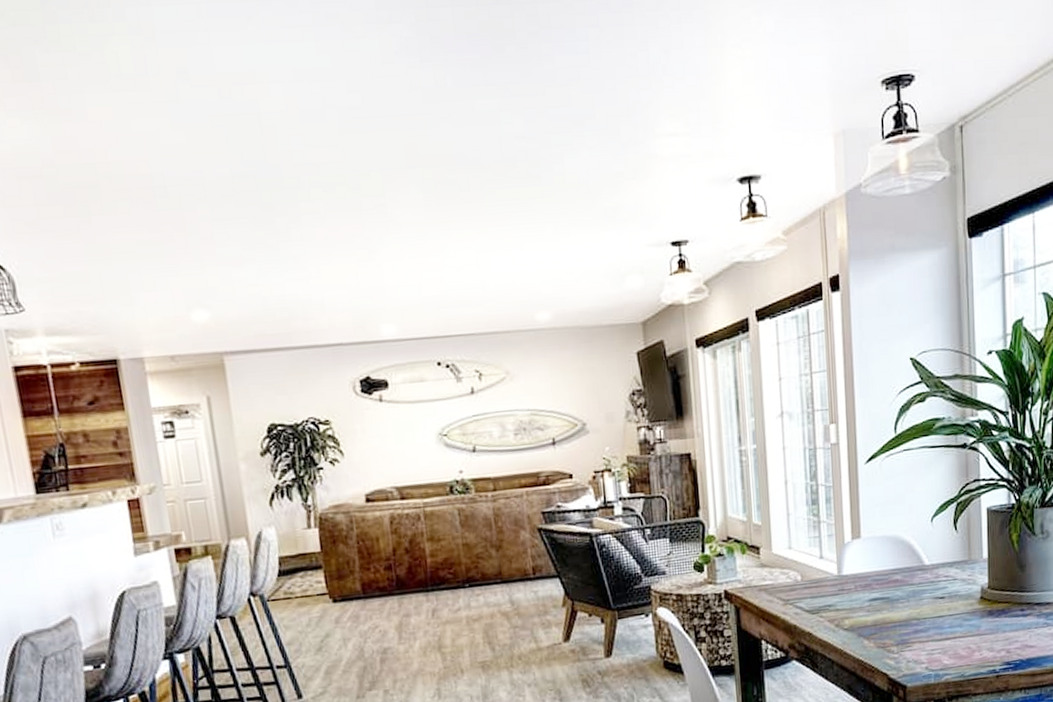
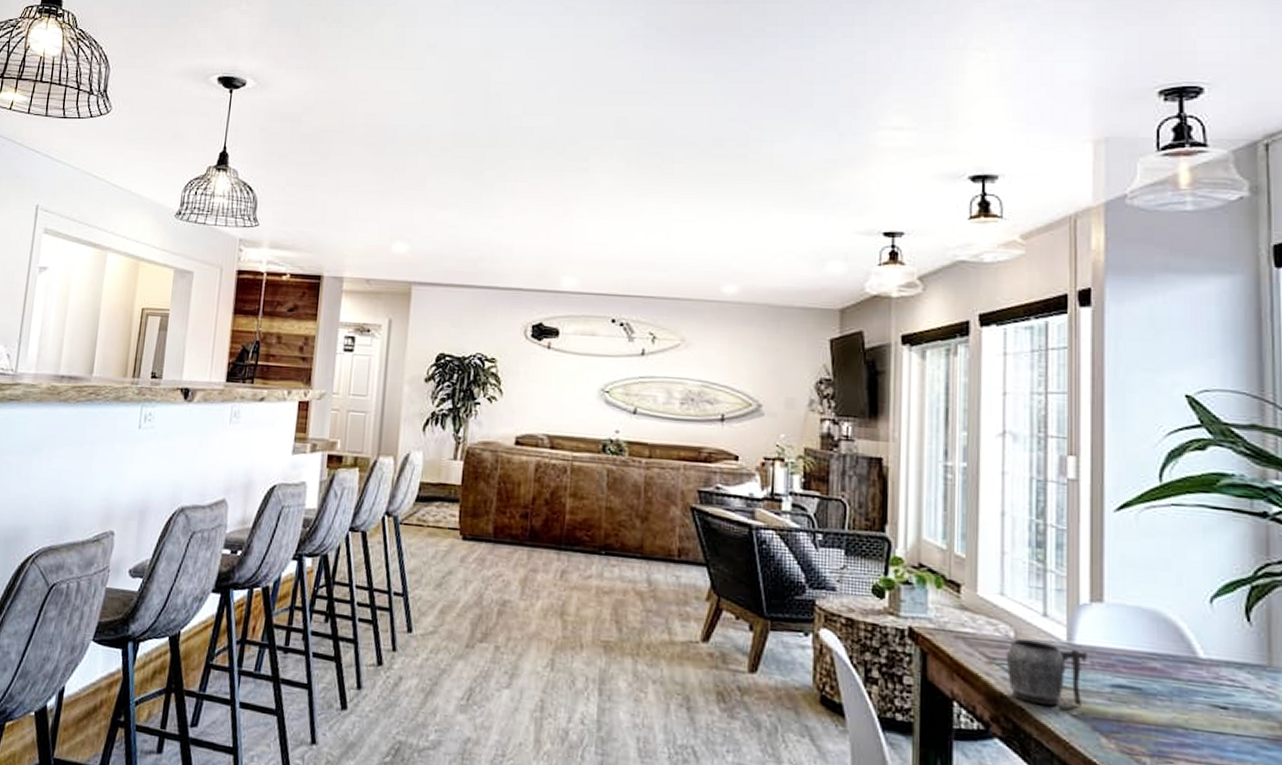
mug: none [796,578,852,628] -> present [1006,639,1087,707]

